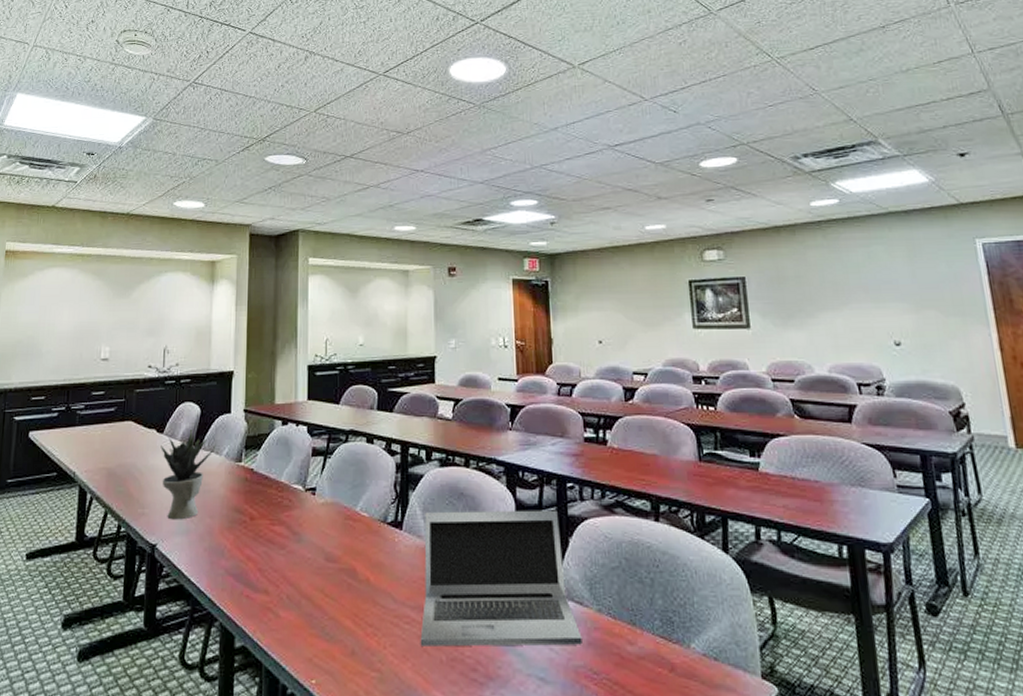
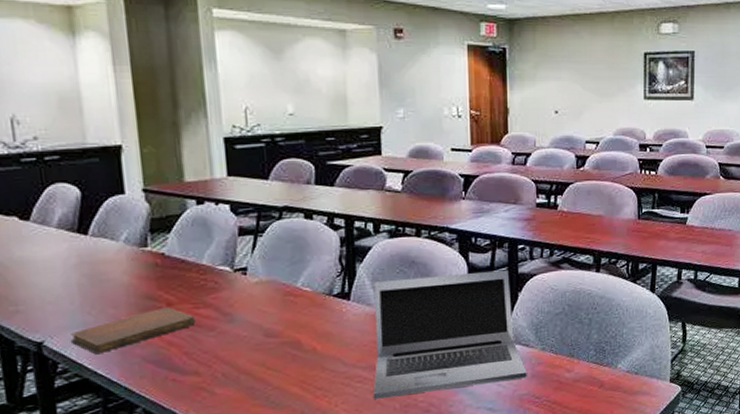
potted plant: present [161,428,216,520] -> none [28,213,110,315]
notebook: none [175,520,271,562] -> present [70,306,196,355]

